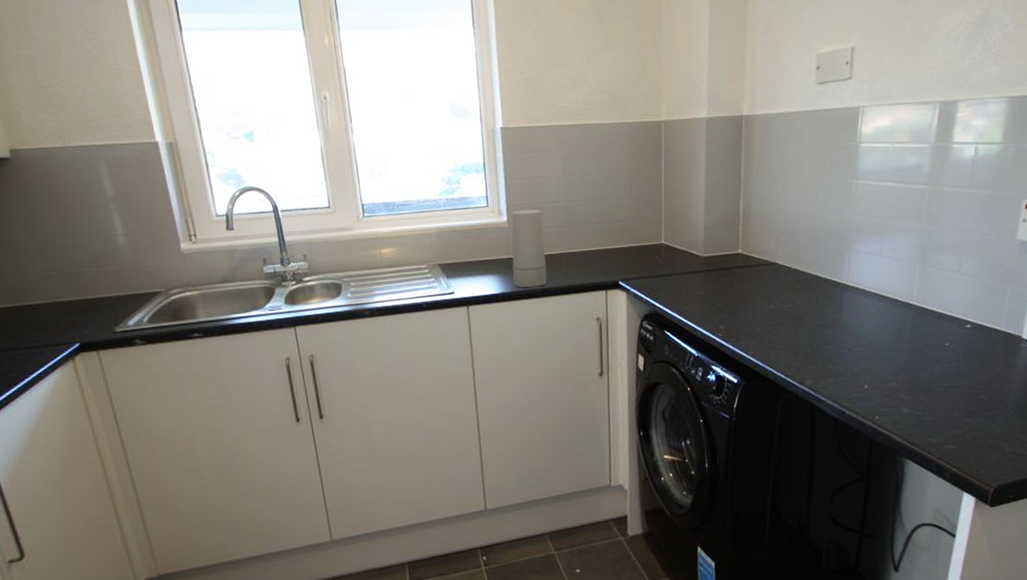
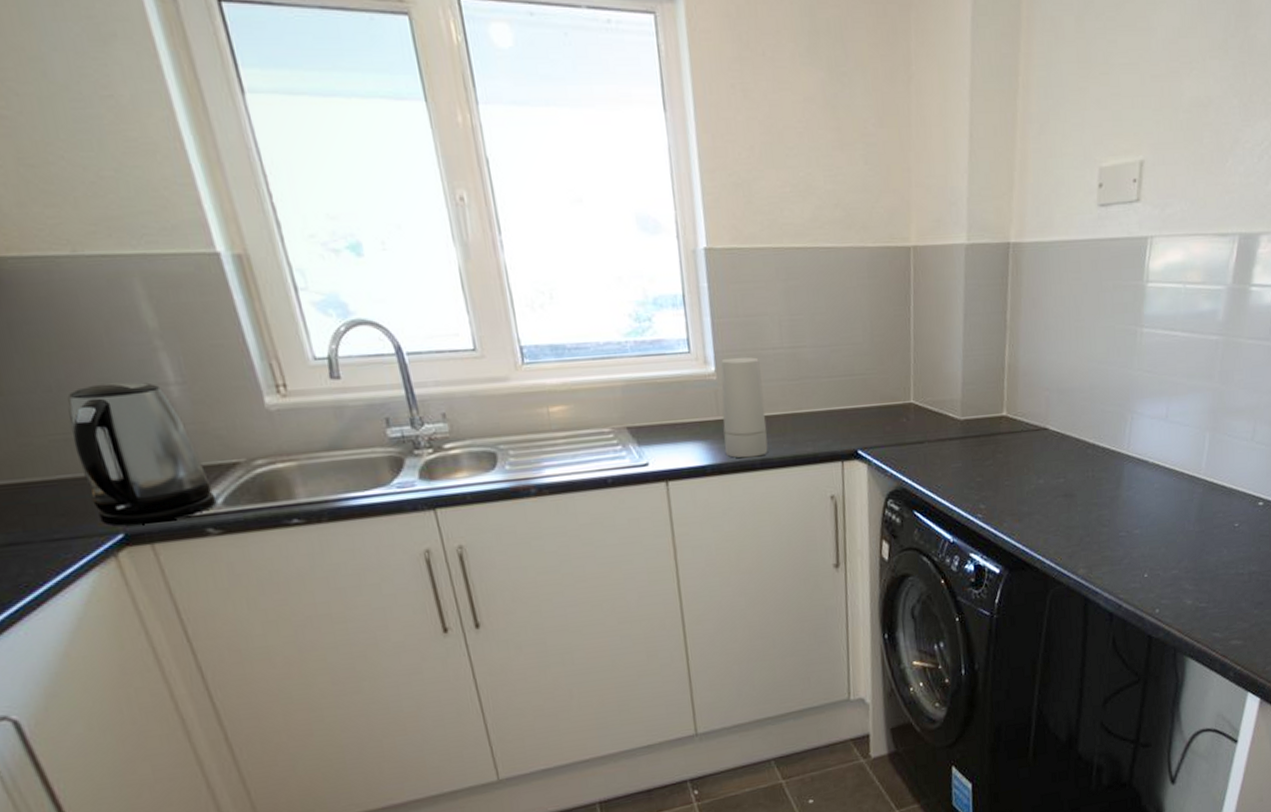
kettle: none [51,233,144,338] -> present [67,381,217,527]

